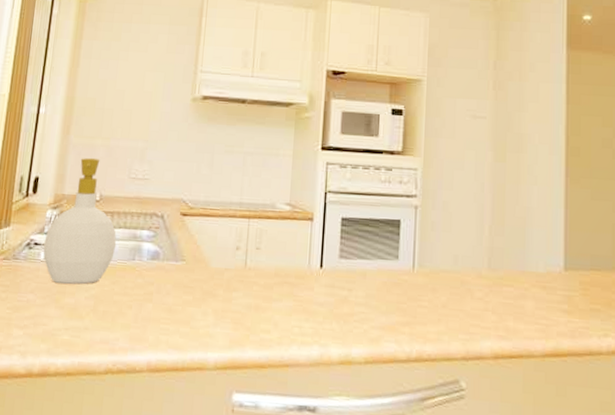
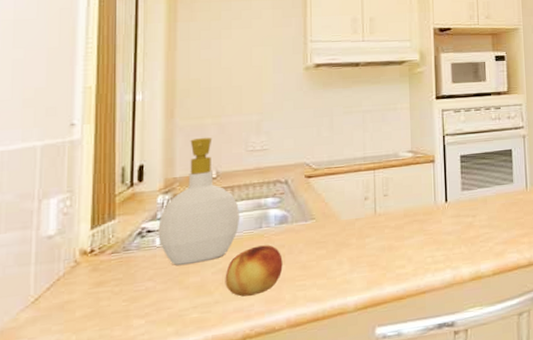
fruit: none [95,278,151,330] -> present [225,245,283,297]

